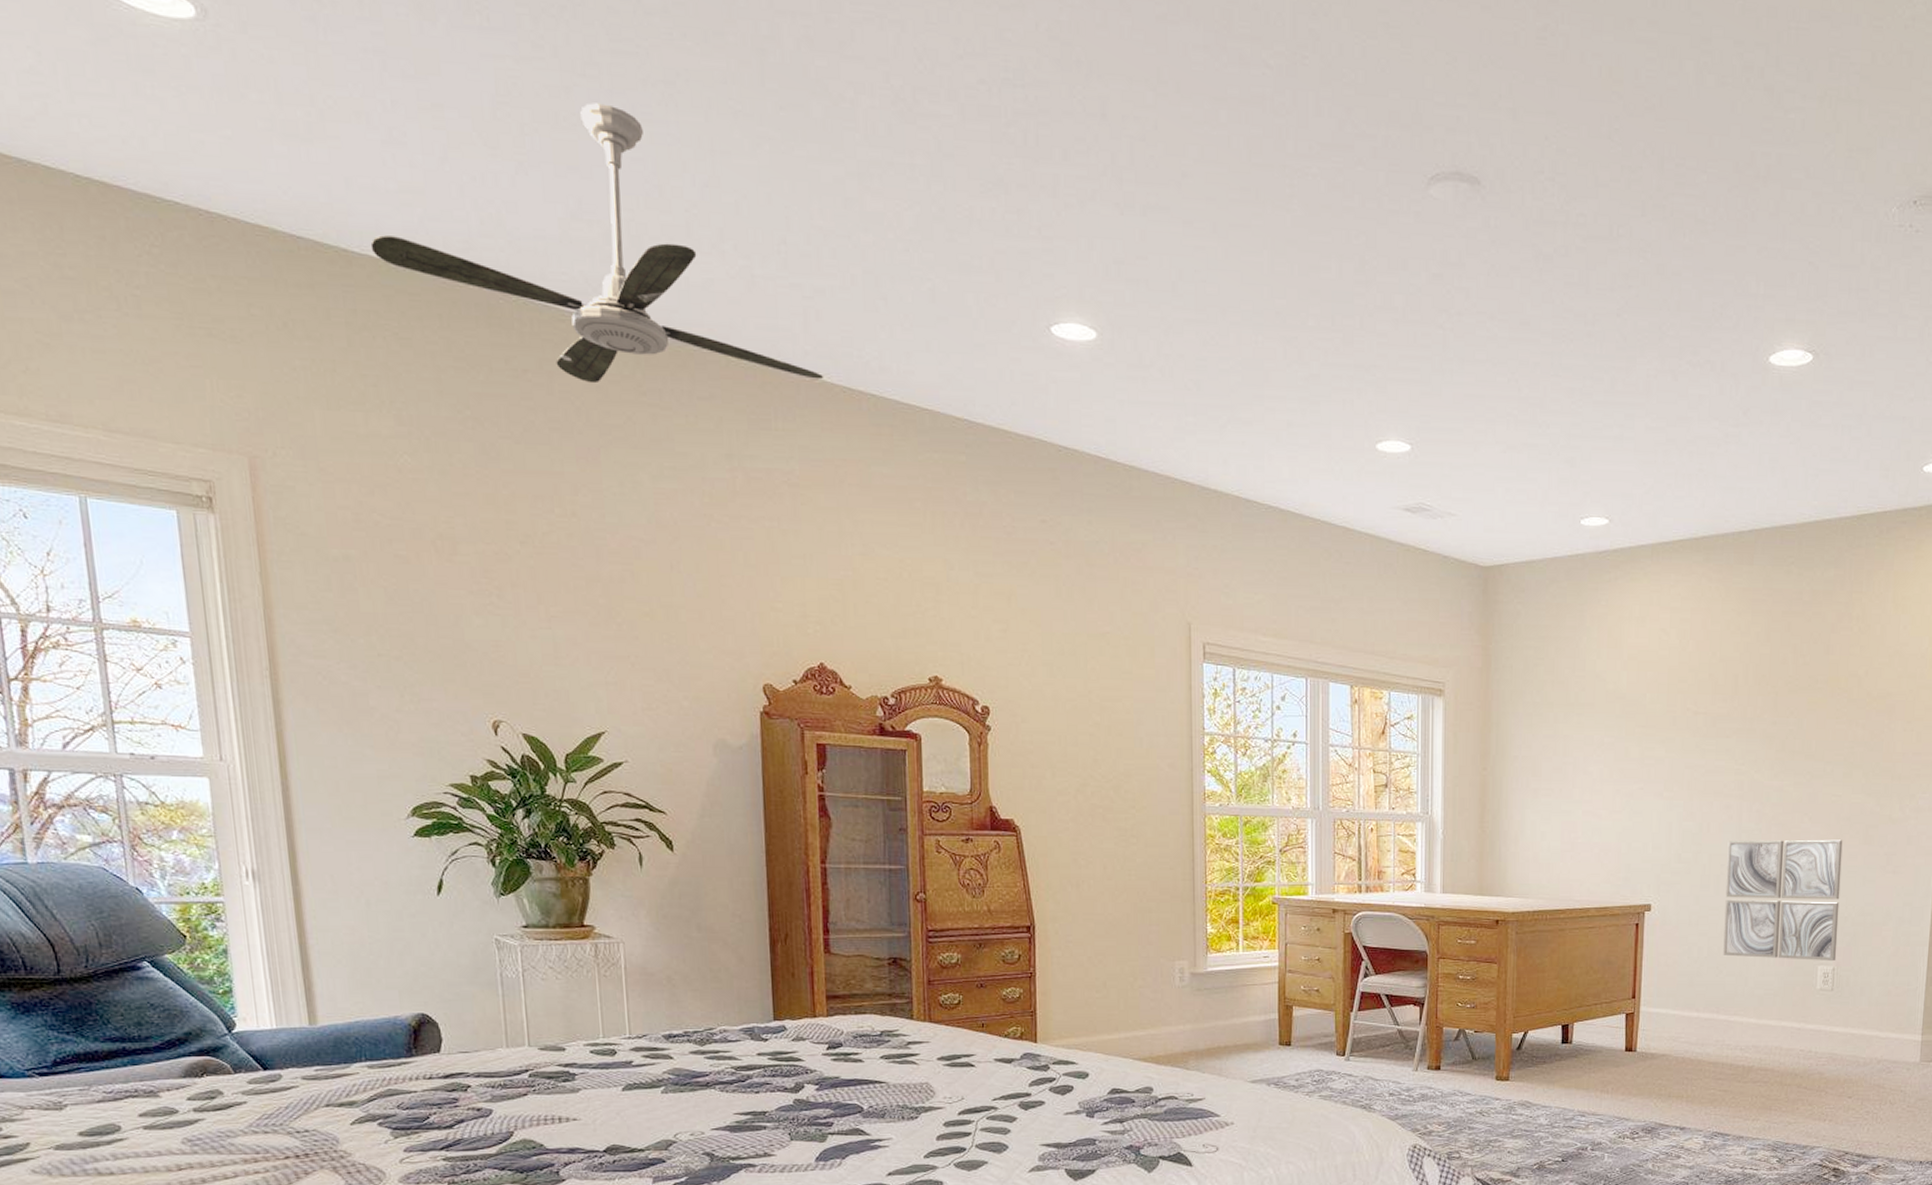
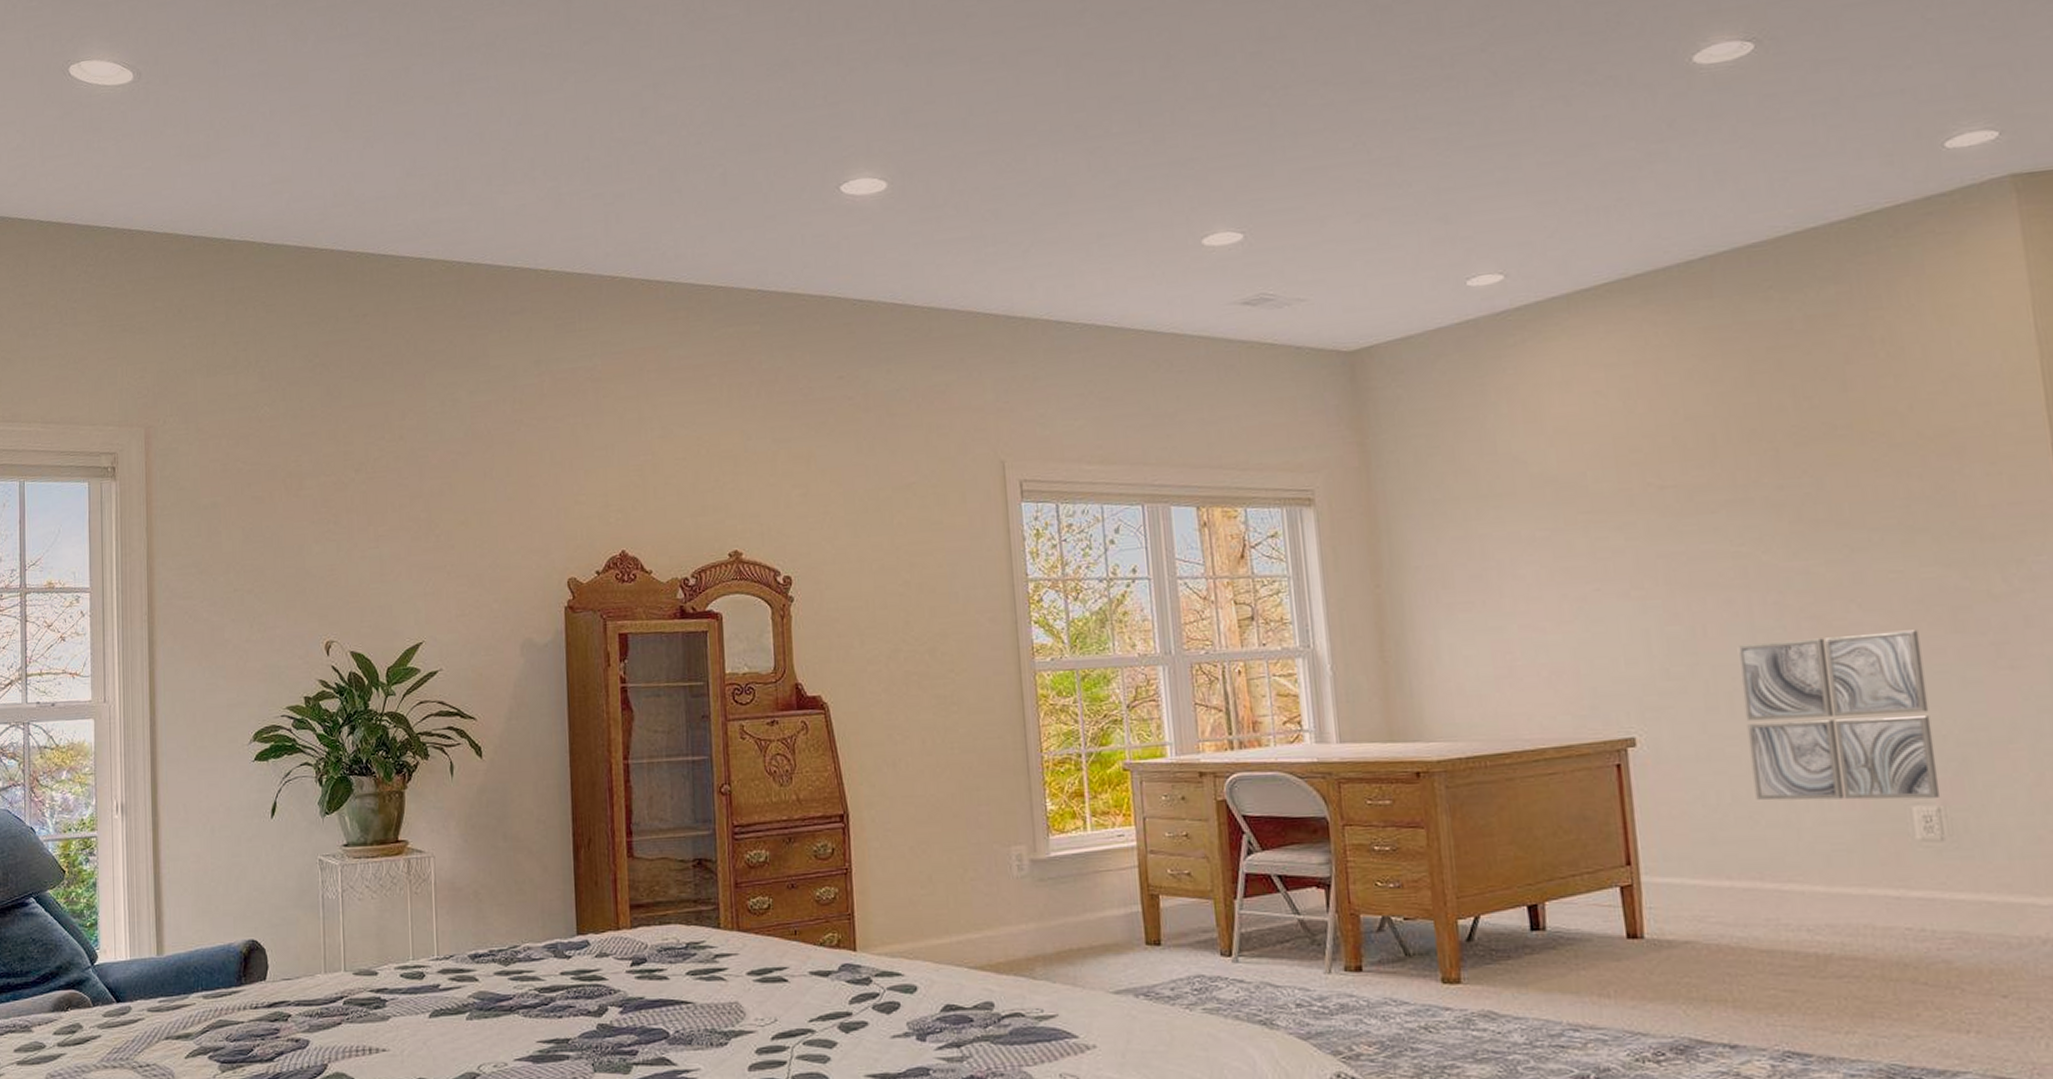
ceiling fan: present [370,103,824,384] -> none [248,74,624,317]

